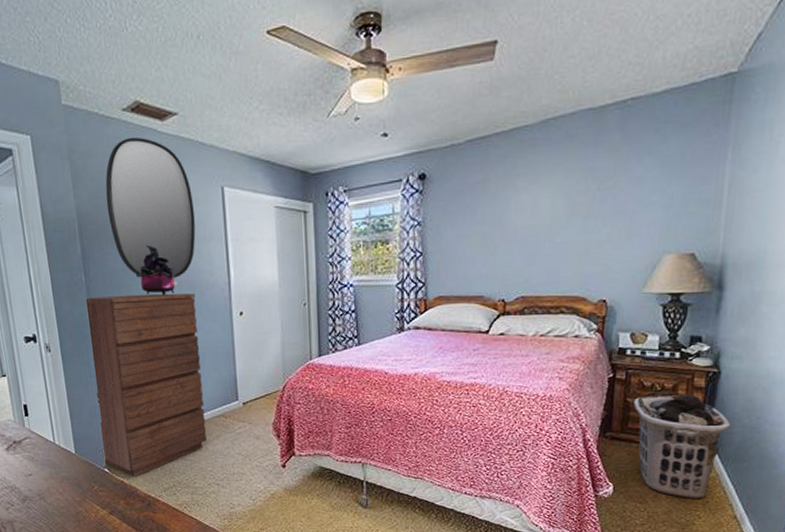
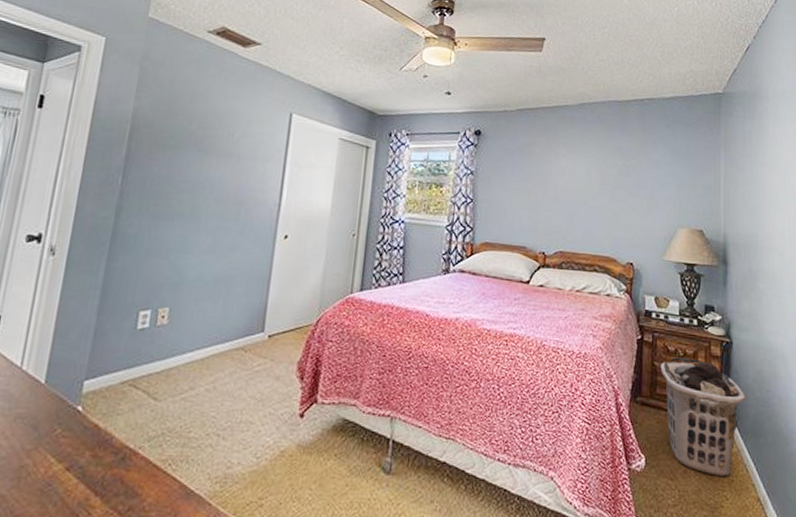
dresser: present [86,293,207,476] -> none [80,201,241,419]
home mirror: present [105,137,196,278] -> none [165,56,260,193]
potted plant: present [135,244,177,296] -> none [180,155,225,209]

